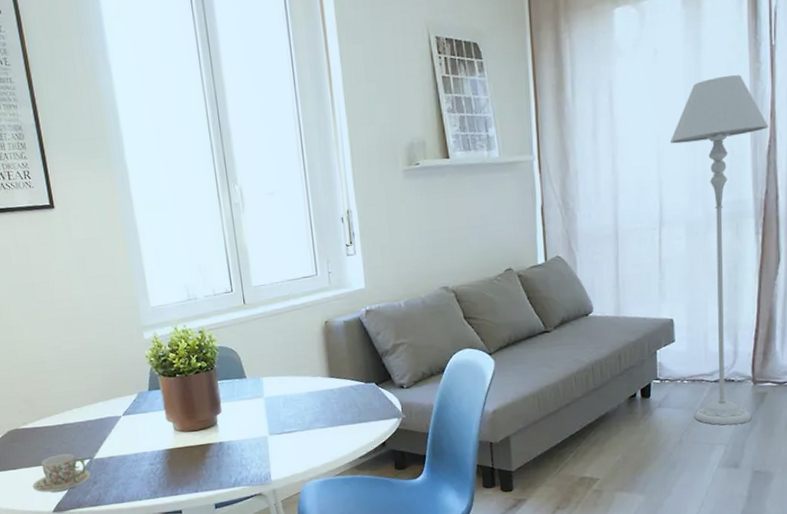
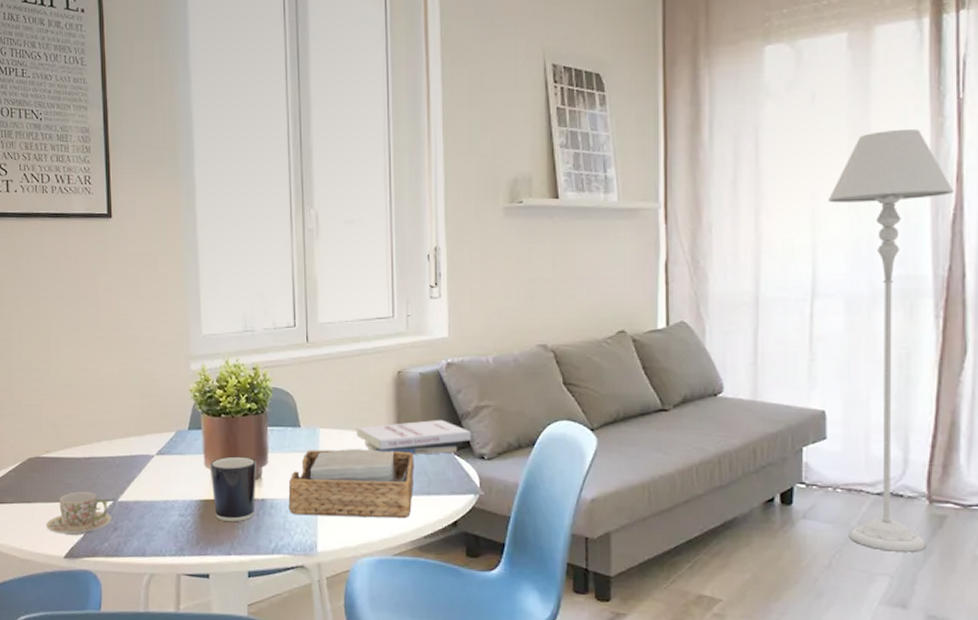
mug: none [171,408,215,465] -> present [210,456,256,522]
napkin holder: none [241,388,347,452] -> present [288,449,414,519]
books: none [294,358,392,392] -> present [356,419,472,455]

